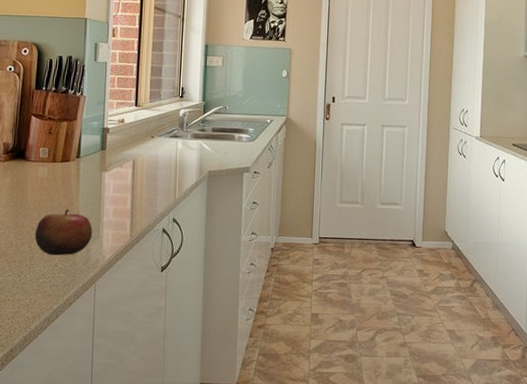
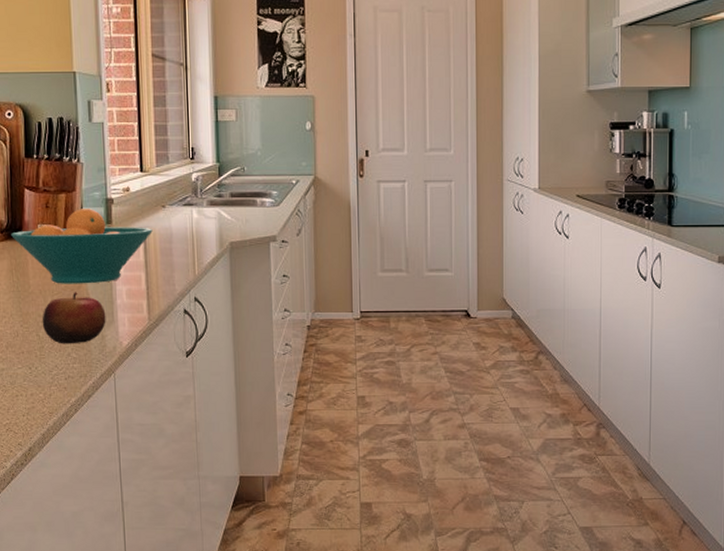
fruit bowl: none [15,136,141,202] -> present [11,209,153,284]

